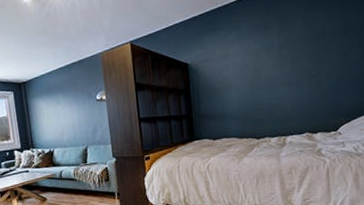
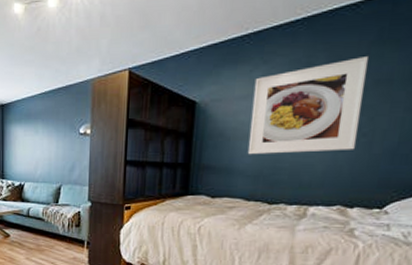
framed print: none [230,19,309,102] -> present [247,57,368,155]

